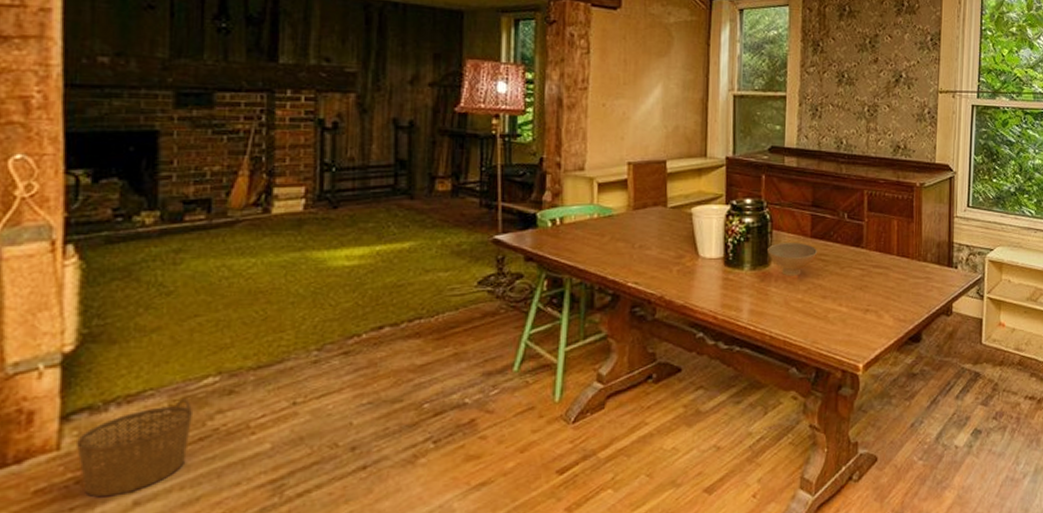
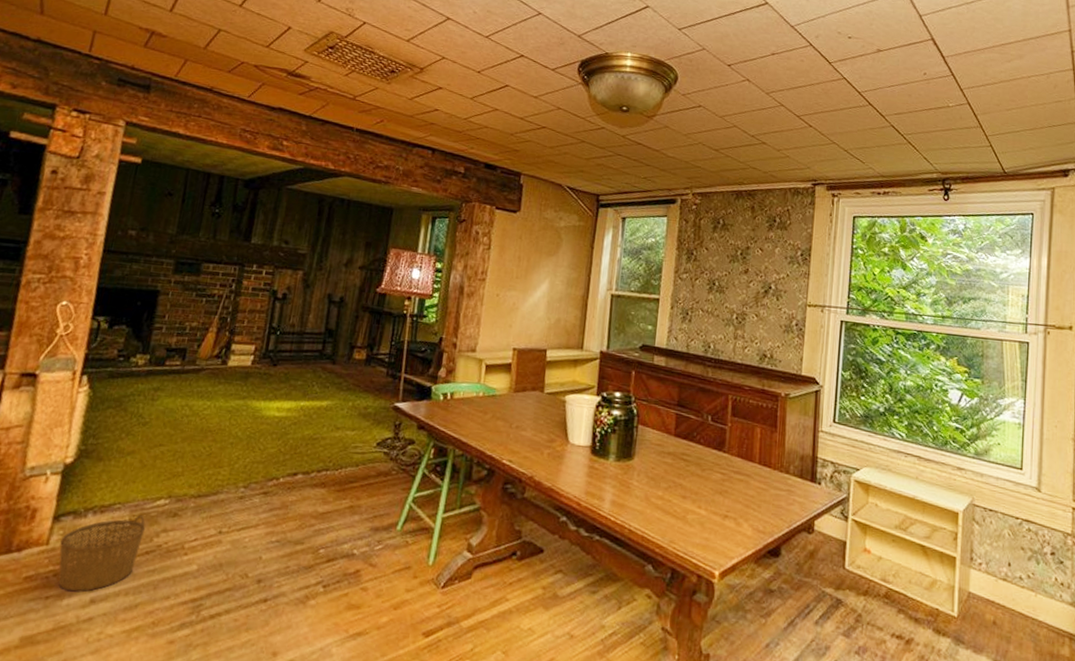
bowl: present [767,243,818,276] -> none [632,438,681,473]

